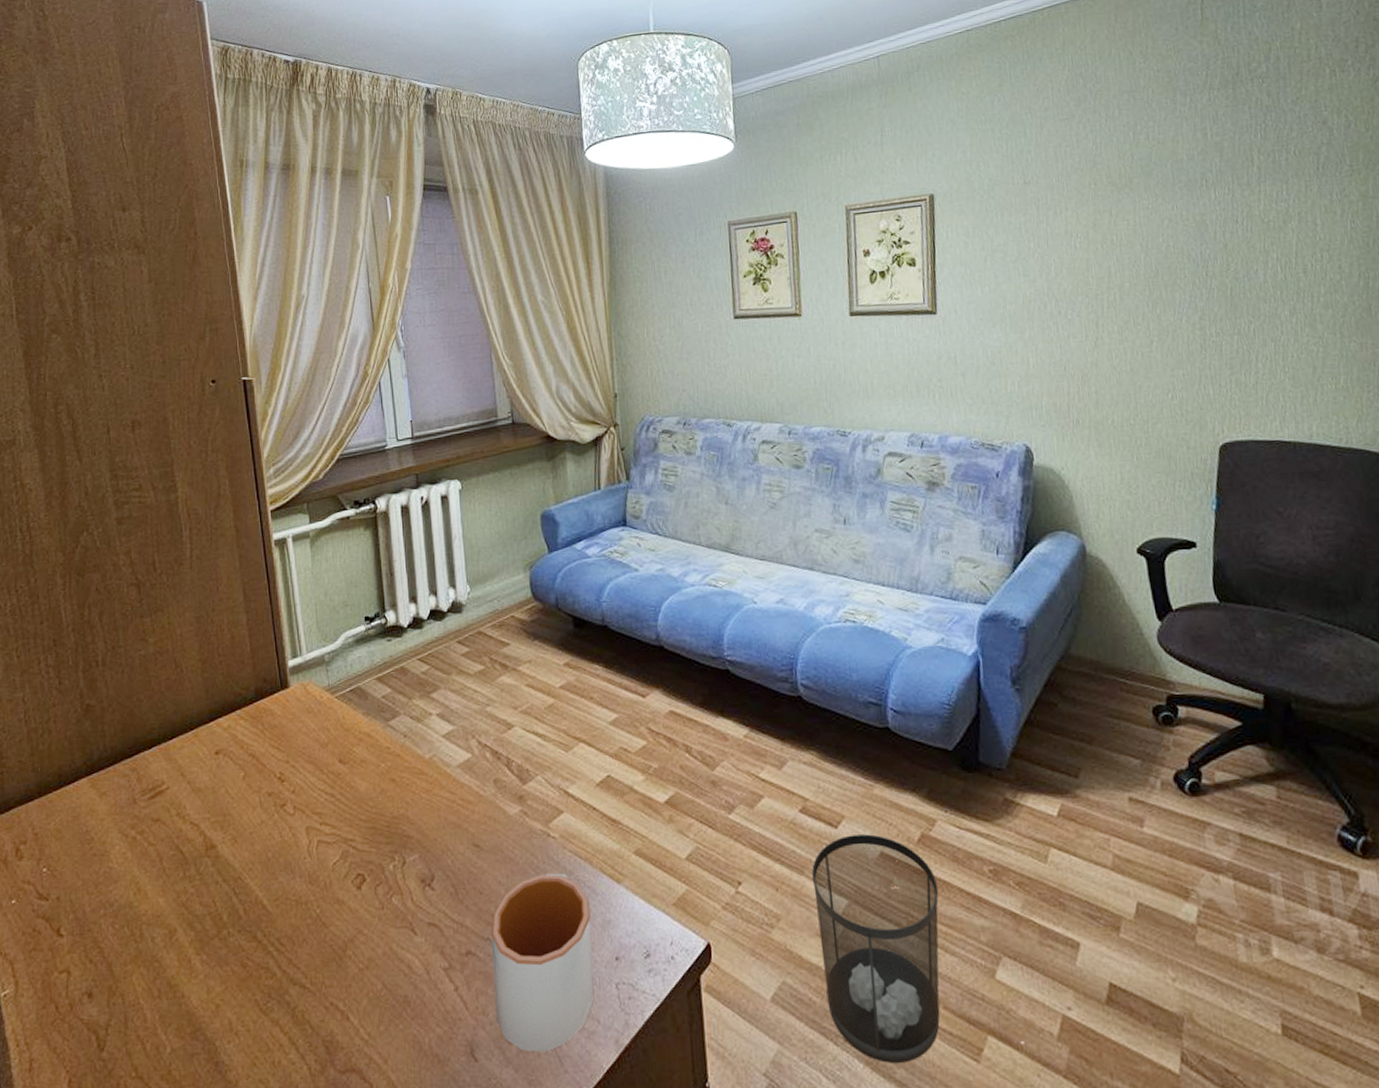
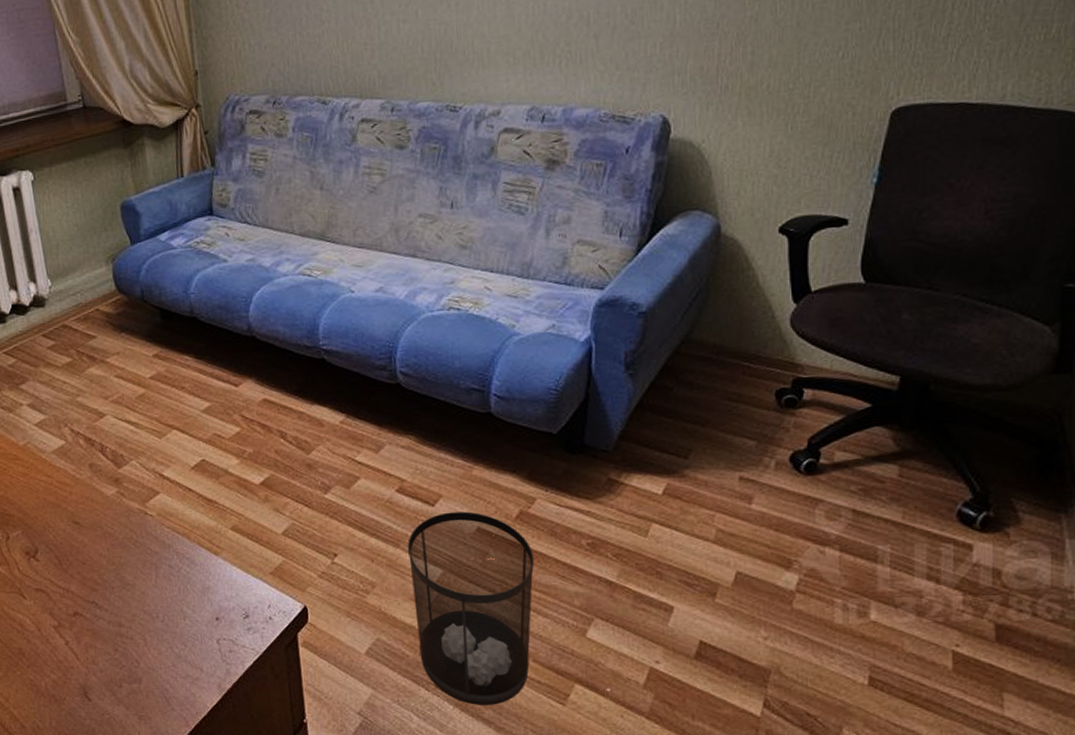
mug: present [491,873,595,1052] -> none [95,546,197,694]

